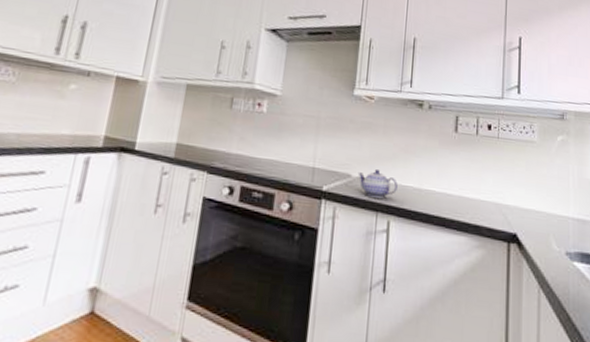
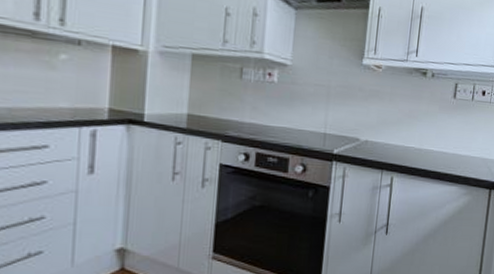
teapot: present [357,170,398,199] -> none [365,133,401,159]

